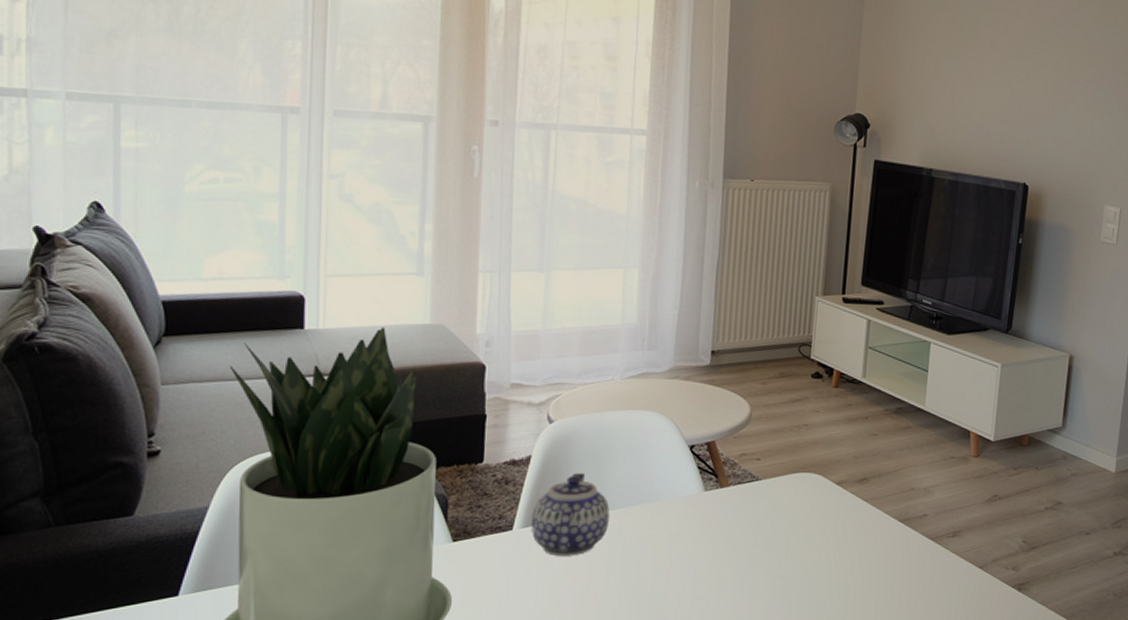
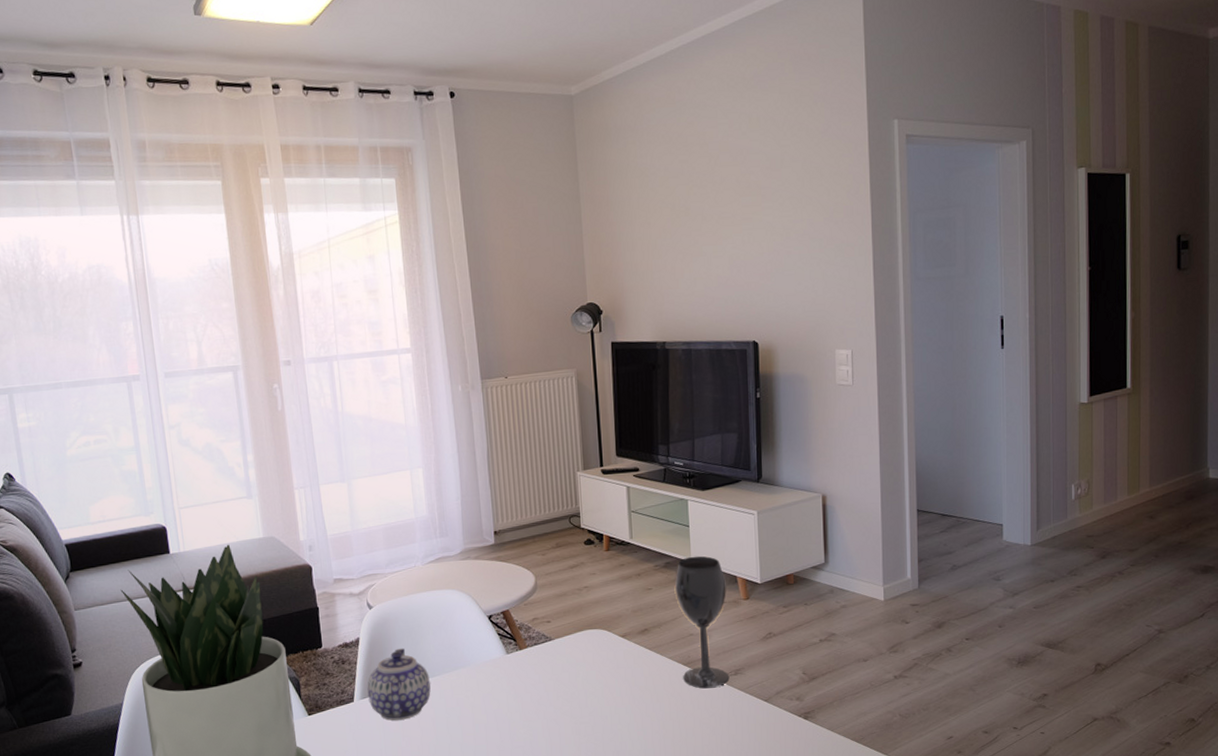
wine glass: none [897,404,958,549] -> present [675,556,730,689]

